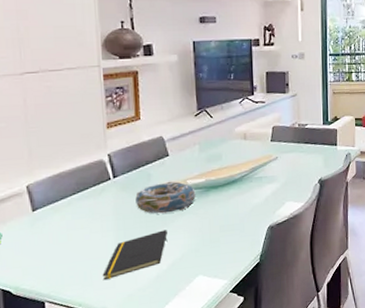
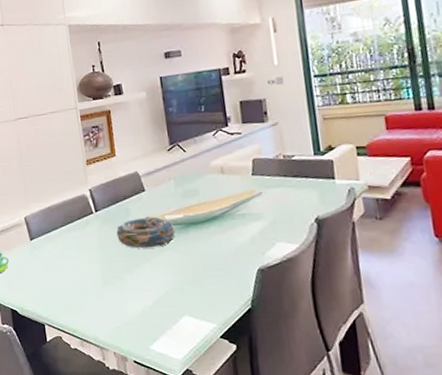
notepad: present [102,230,168,281] -> none [92,265,151,310]

